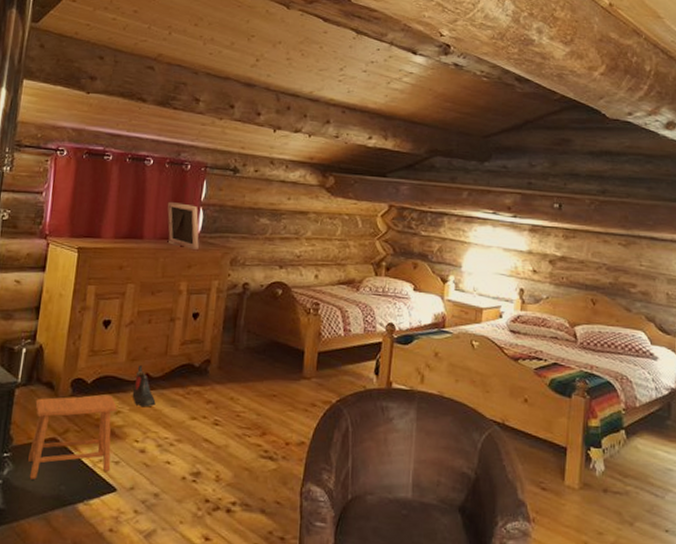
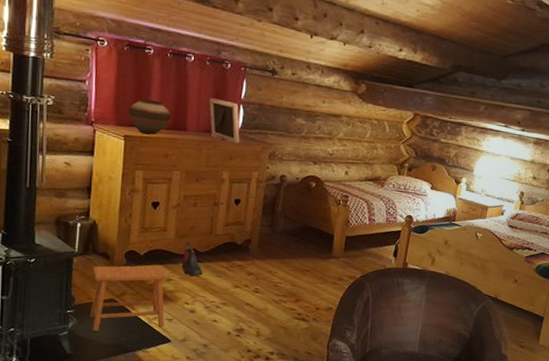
vase: none [83,207,127,246] -> present [128,99,171,135]

